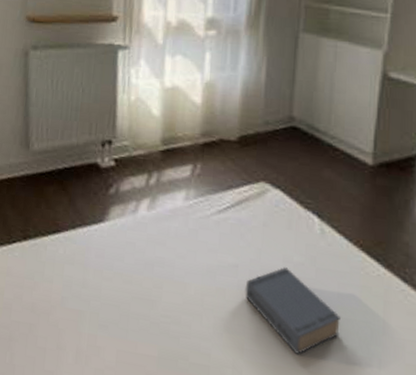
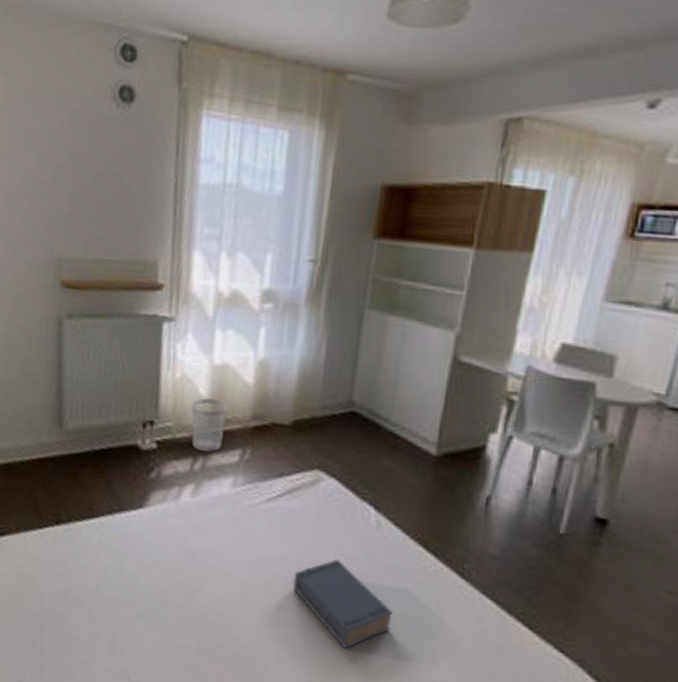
wastebasket: none [145,118,178,168] -> present [191,398,228,452]

